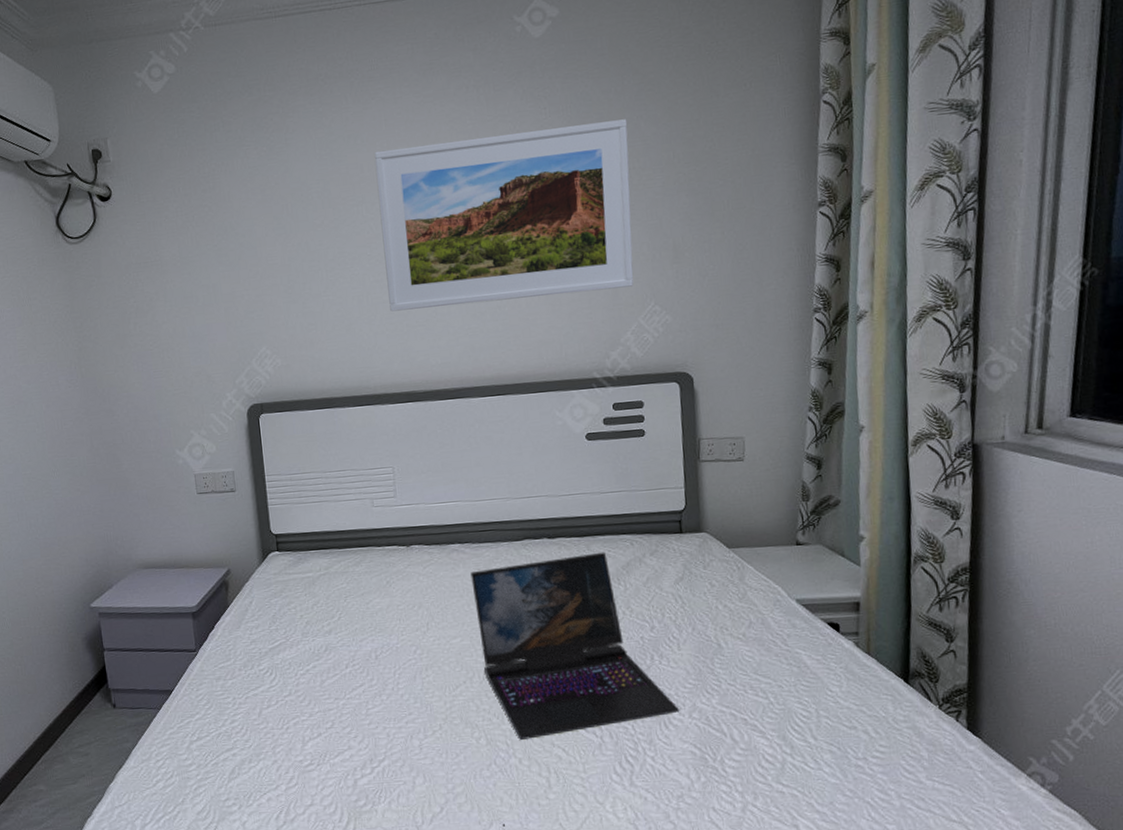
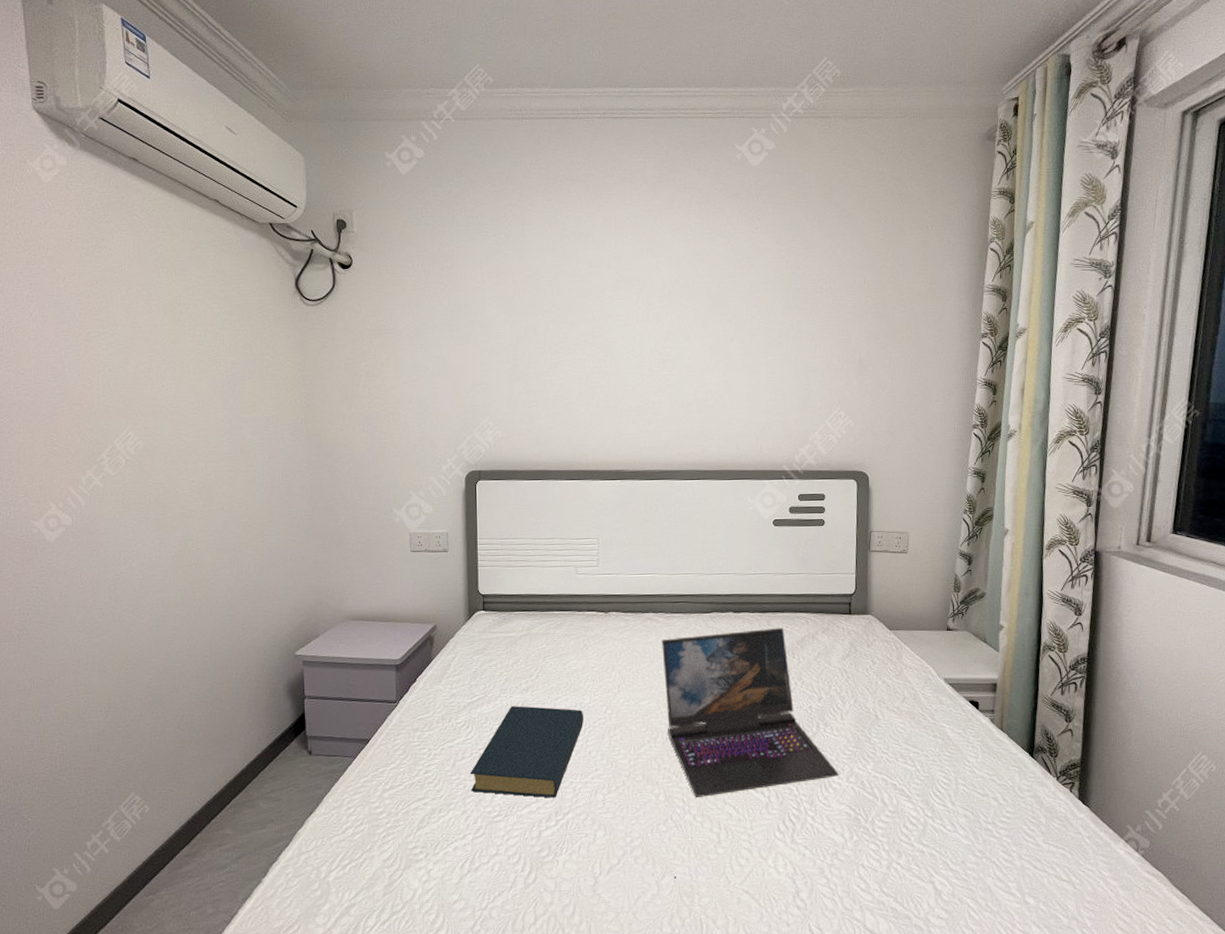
hardback book: none [277,649,393,745] -> present [470,706,584,798]
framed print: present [374,119,634,312] -> none [602,245,827,396]

